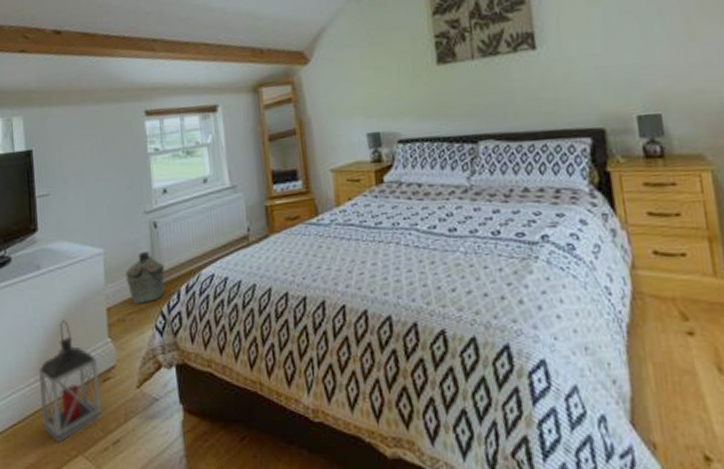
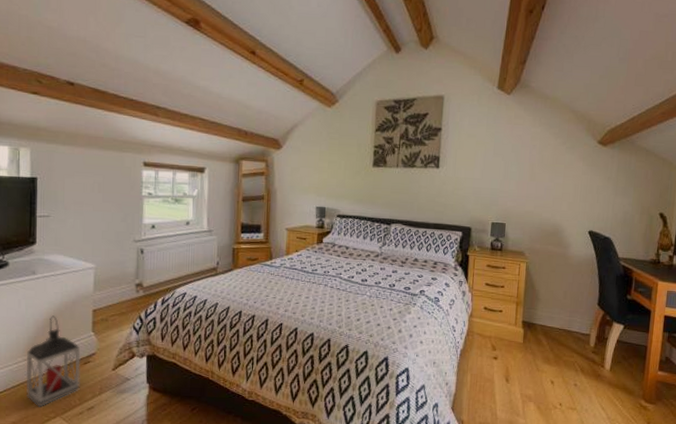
military canteen: present [125,250,165,305] -> none [112,270,146,310]

